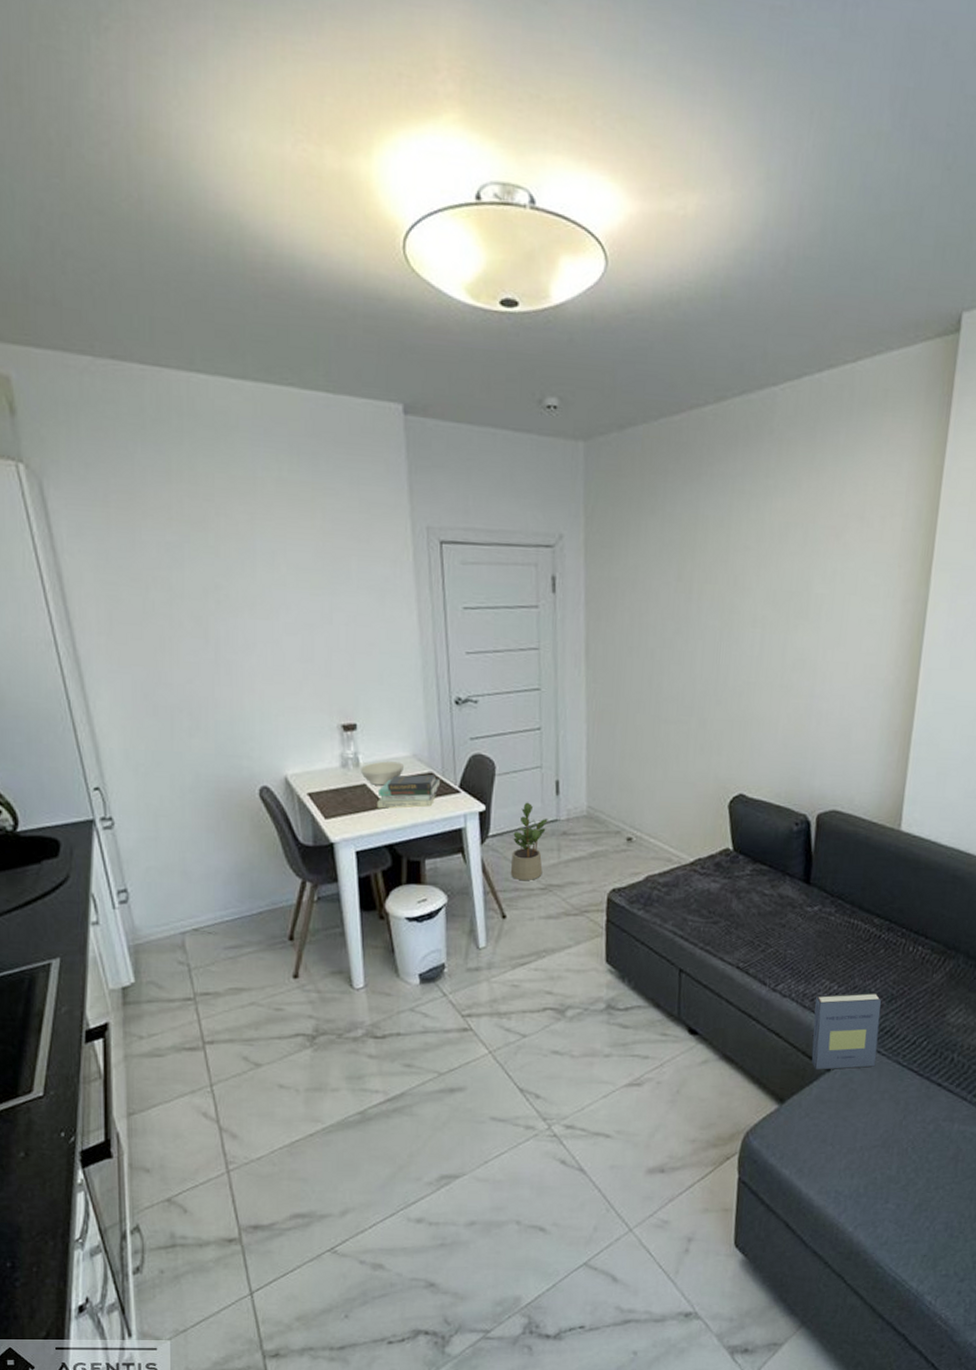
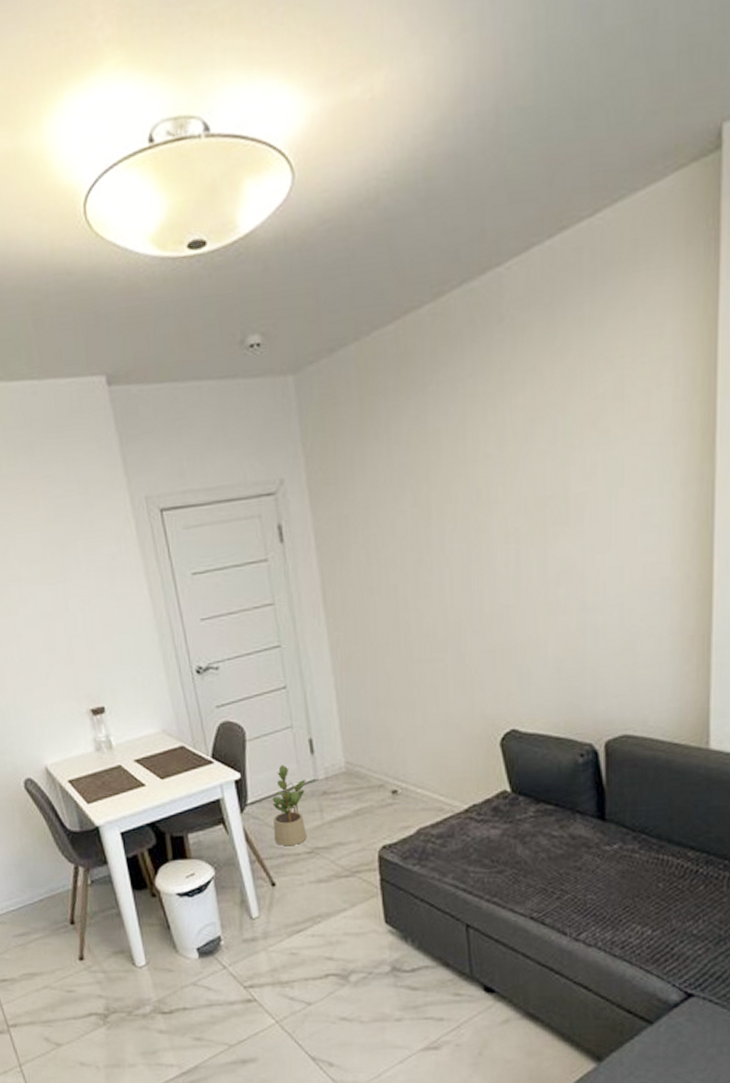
soup bowl: present [360,761,404,786] -> none [113,739,155,765]
books: present [377,774,441,809] -> none [134,748,193,788]
book: present [811,992,881,1070] -> none [626,934,708,1024]

